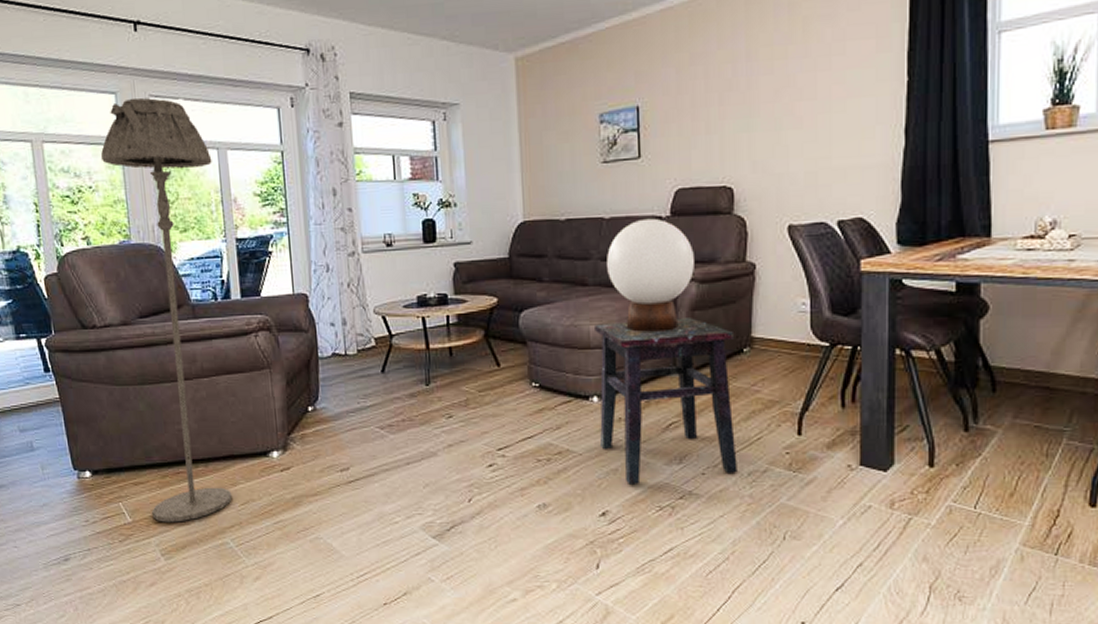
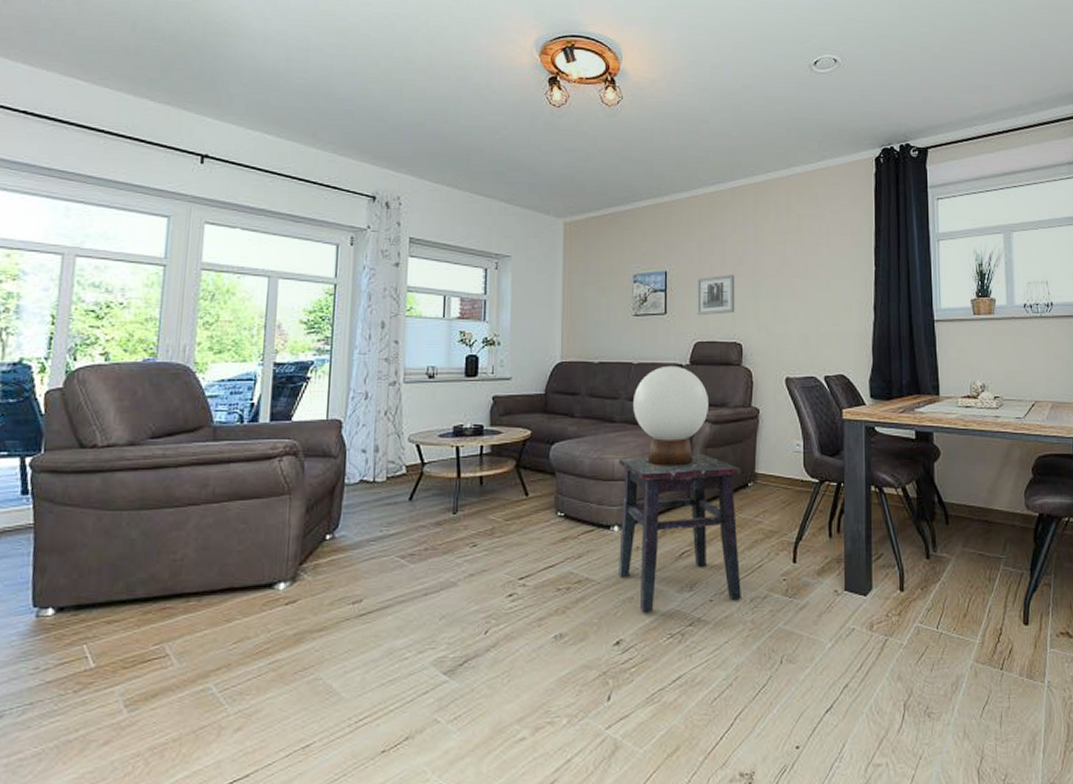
floor lamp: present [100,97,232,523] -> none [122,223,261,667]
wall art: none [675,103,724,158] -> present [696,274,735,316]

